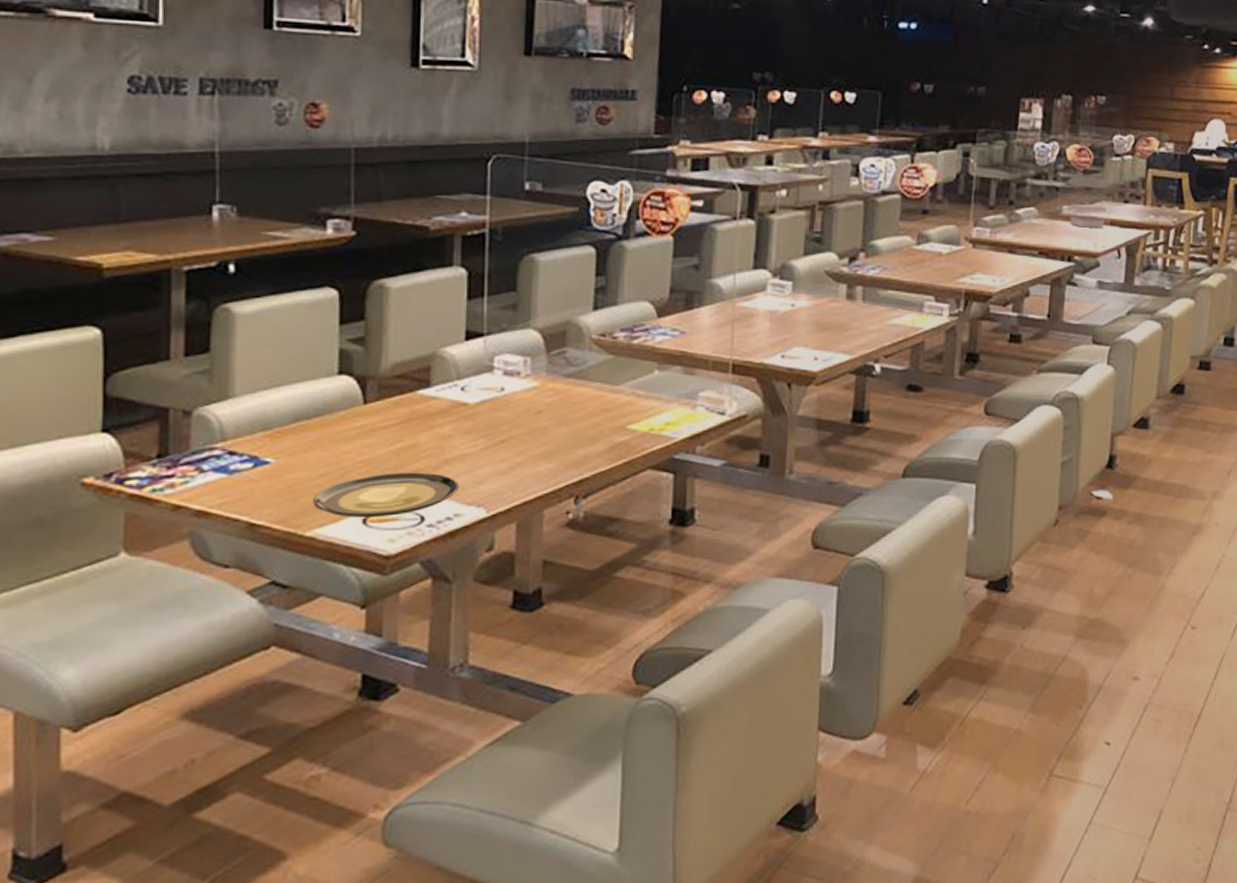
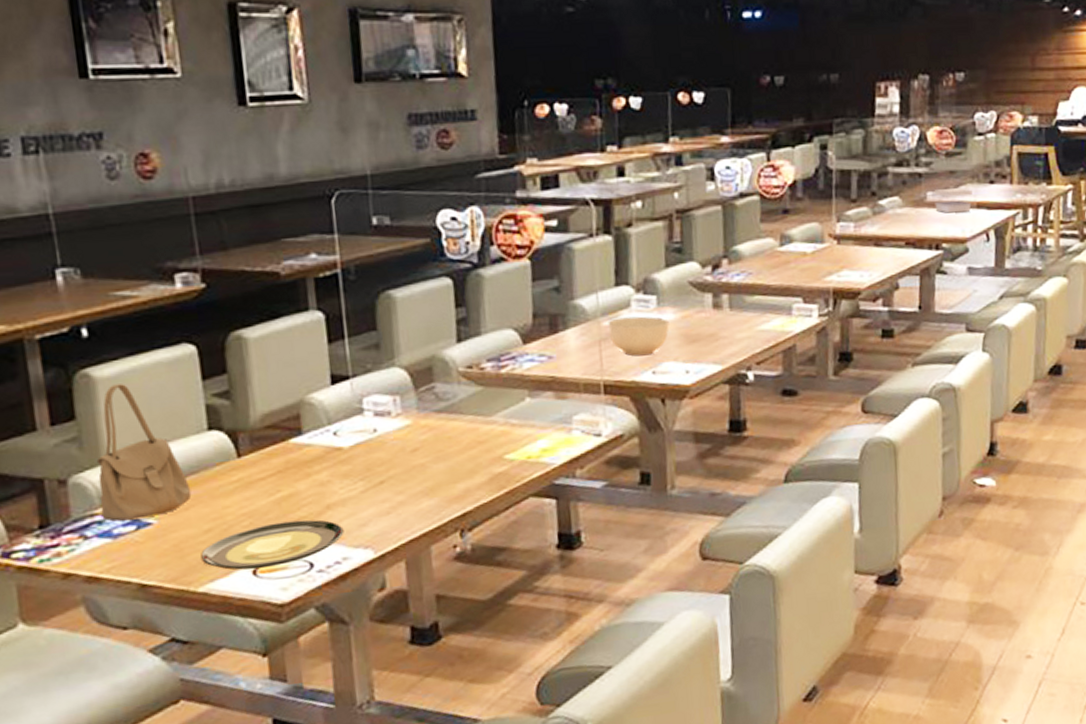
handbag: none [221,321,313,457] -> present [97,384,192,521]
bowl: none [742,300,802,339] -> present [608,316,669,356]

